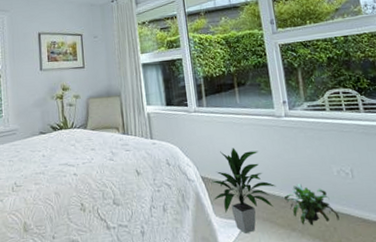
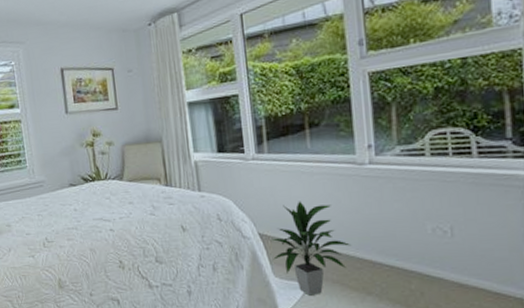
potted plant: present [284,184,340,226] -> none [361,243,429,290]

